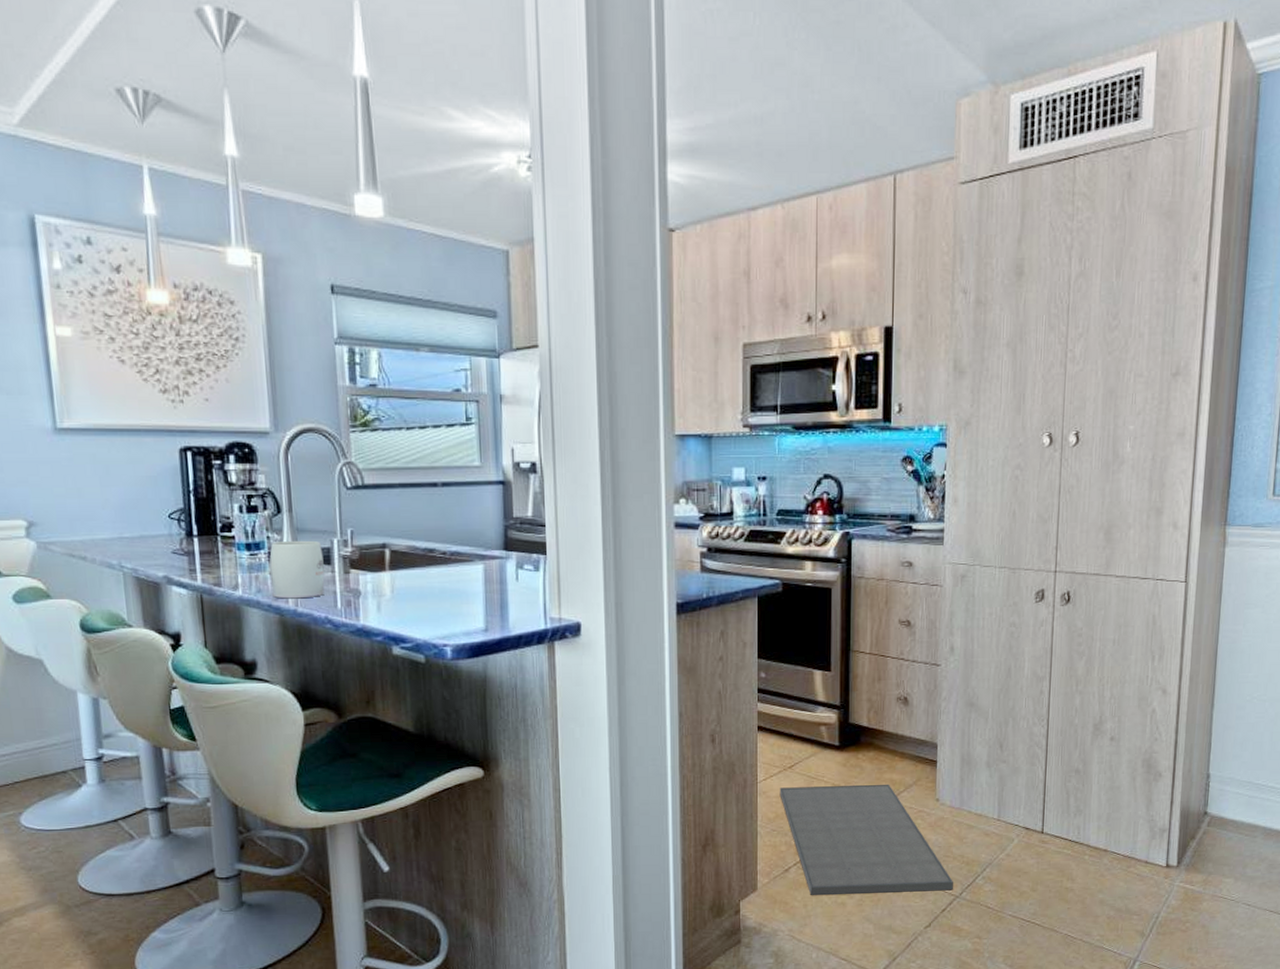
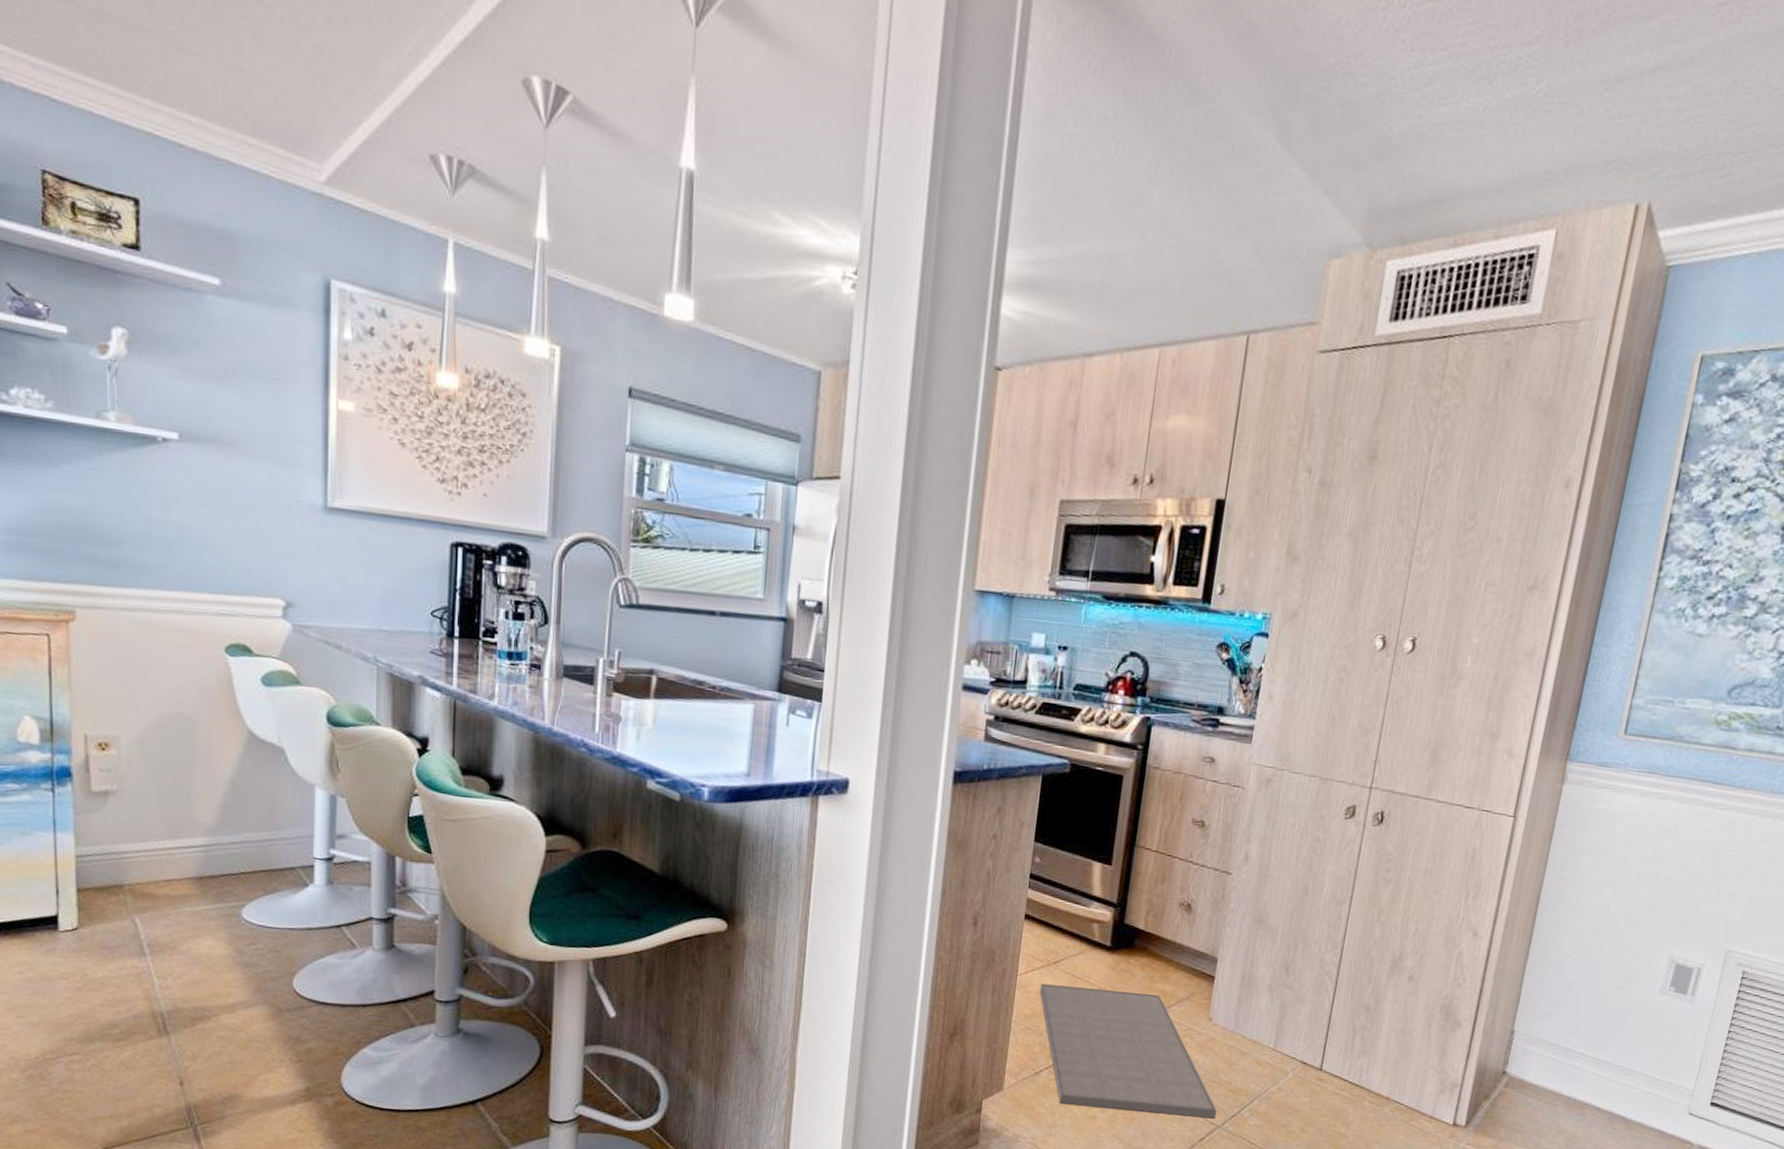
mug: present [269,540,325,599] -> none [529,653,587,718]

